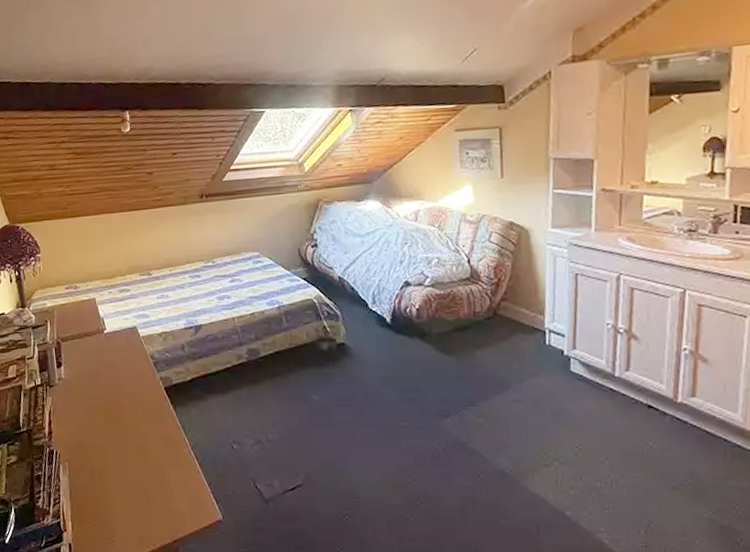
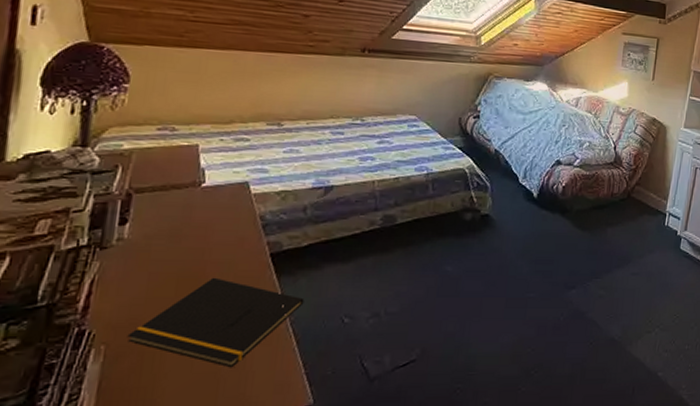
notepad: none [80,408,198,485] -> present [127,277,305,368]

